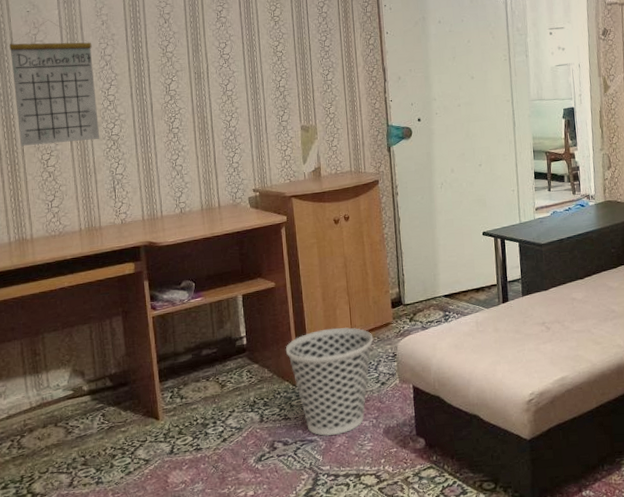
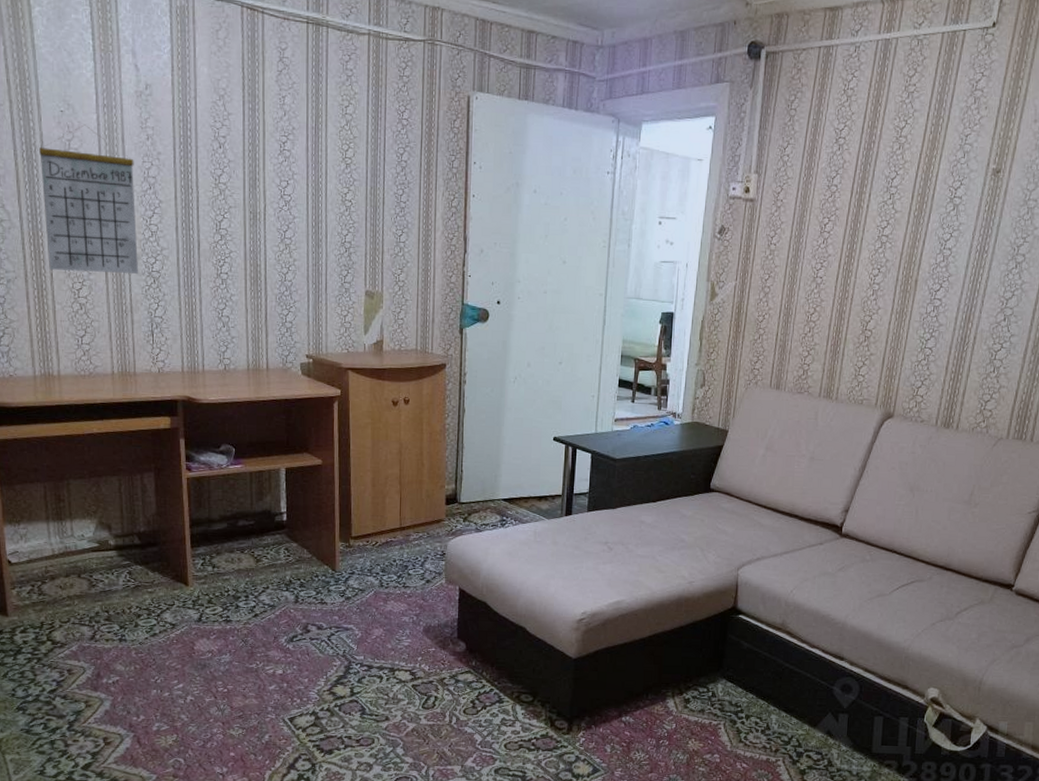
wastebasket: present [285,327,374,437] -> none [327,516,423,627]

